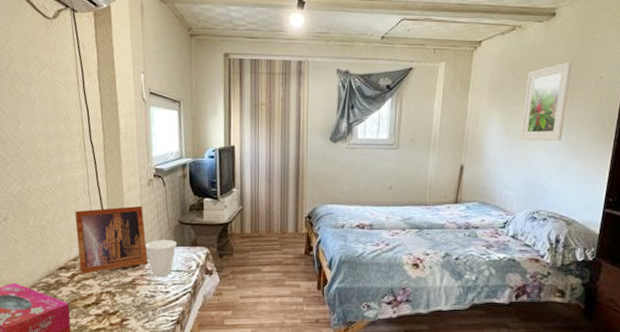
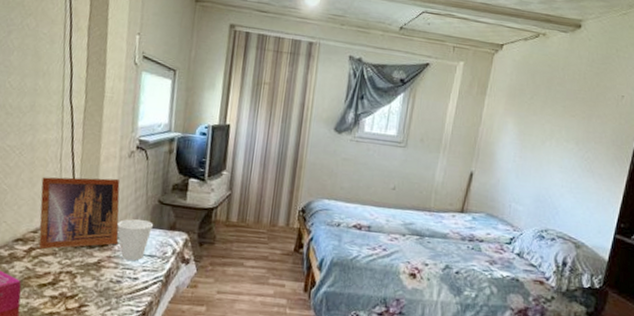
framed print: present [520,62,573,140] -> none [535,76,595,158]

